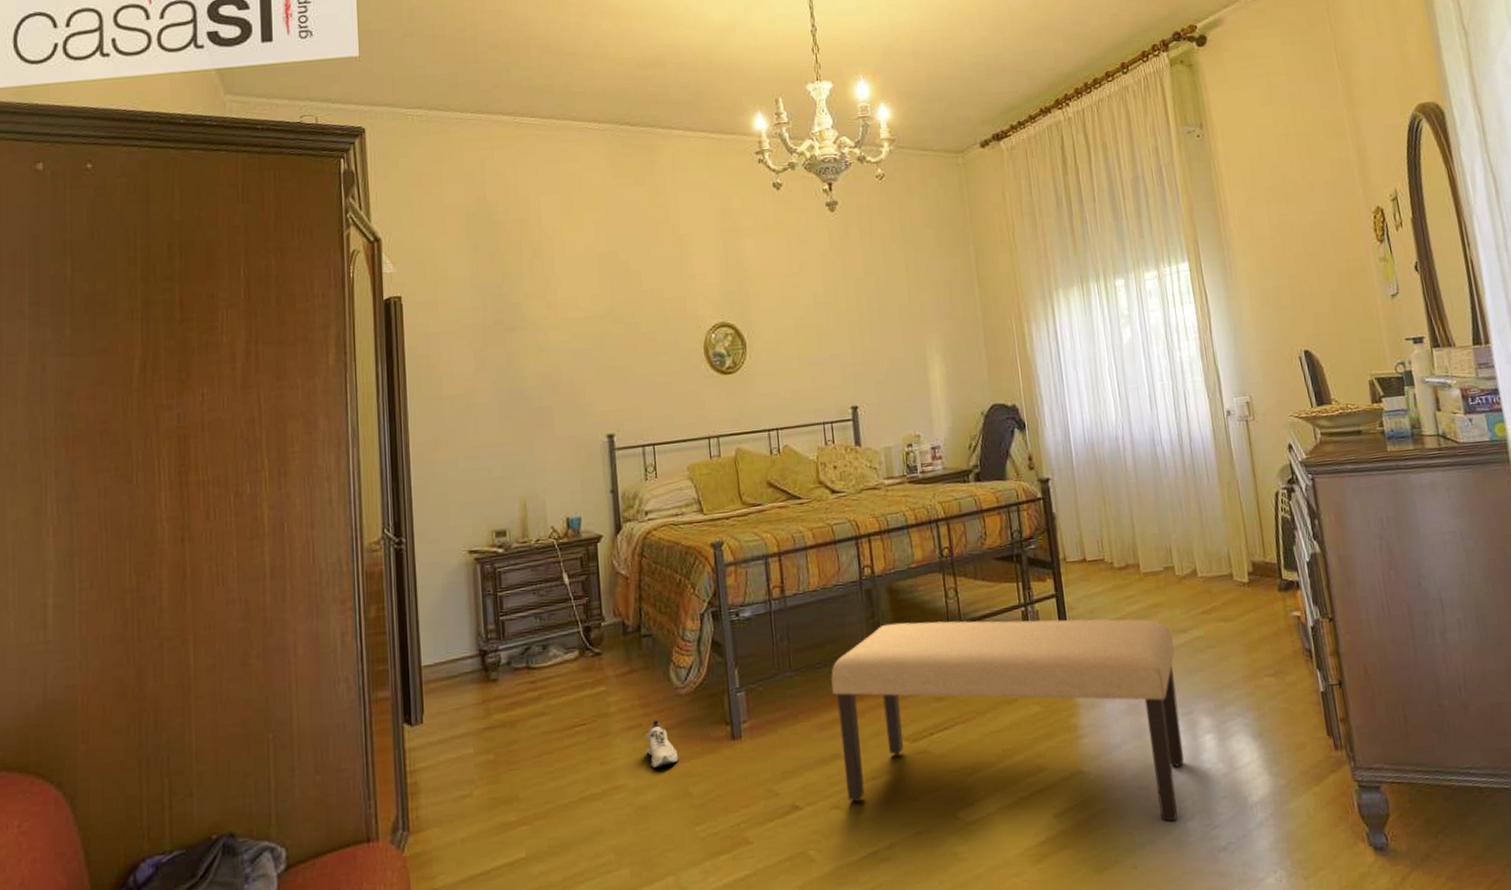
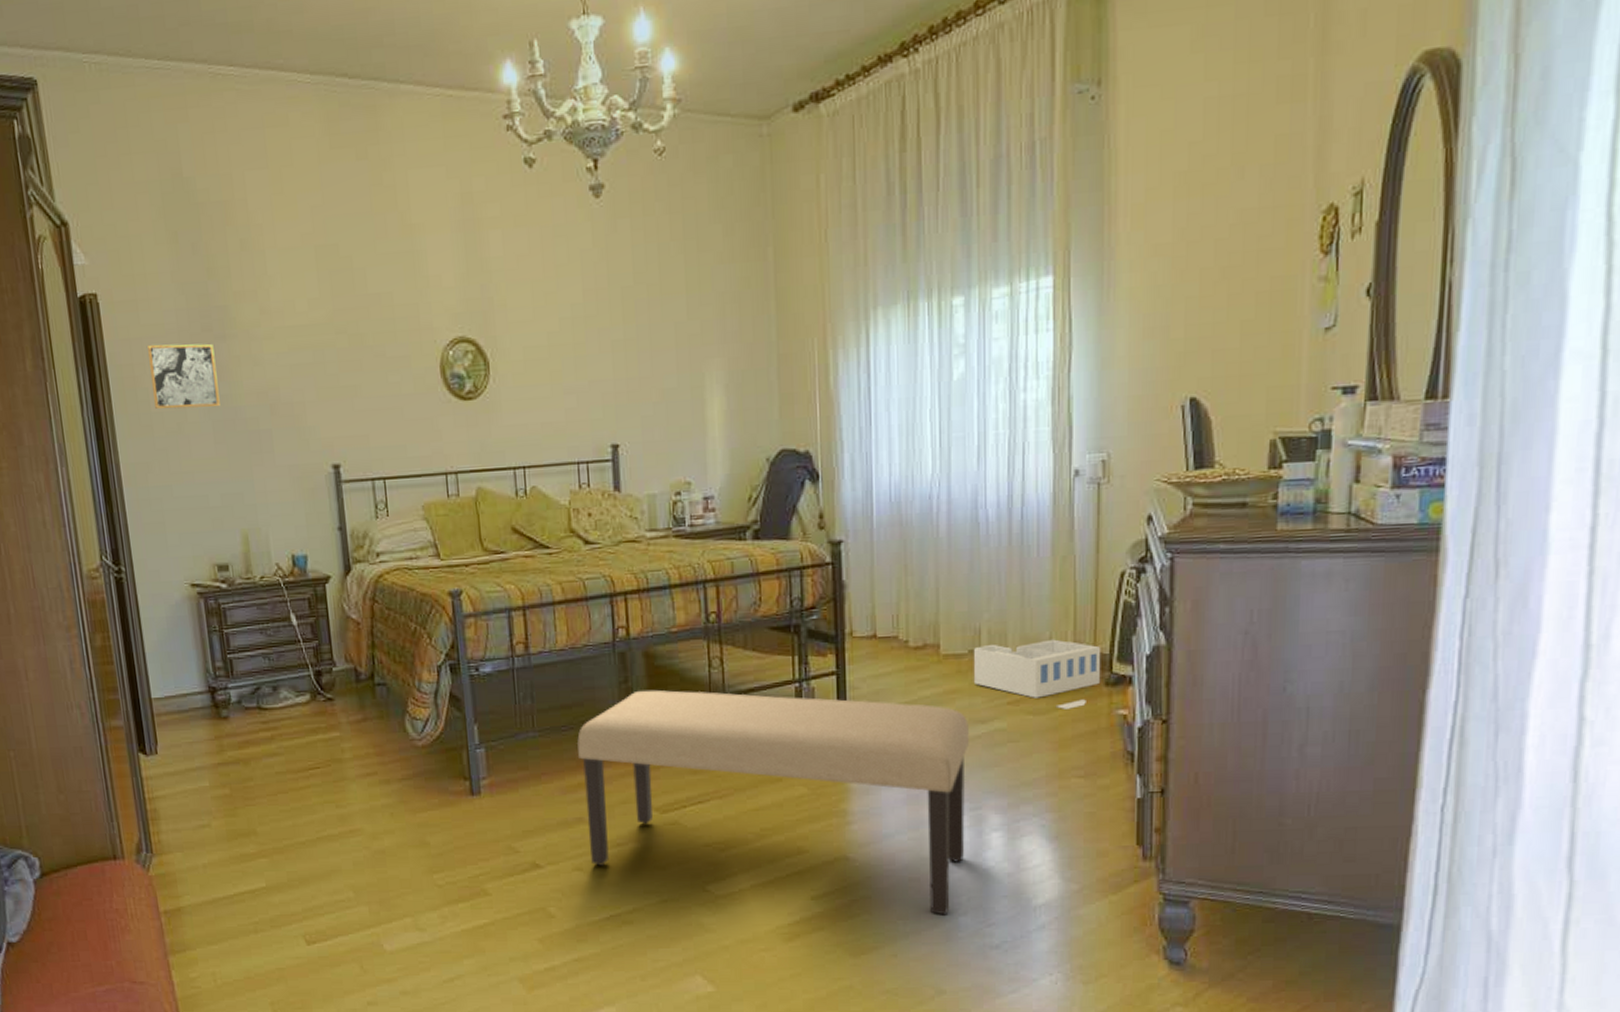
wall art: none [443,335,507,393] -> present [146,343,220,409]
shoe: present [643,720,679,768] -> none [379,770,416,815]
architectural model: none [1168,553,1275,615] -> present [973,639,1101,709]

